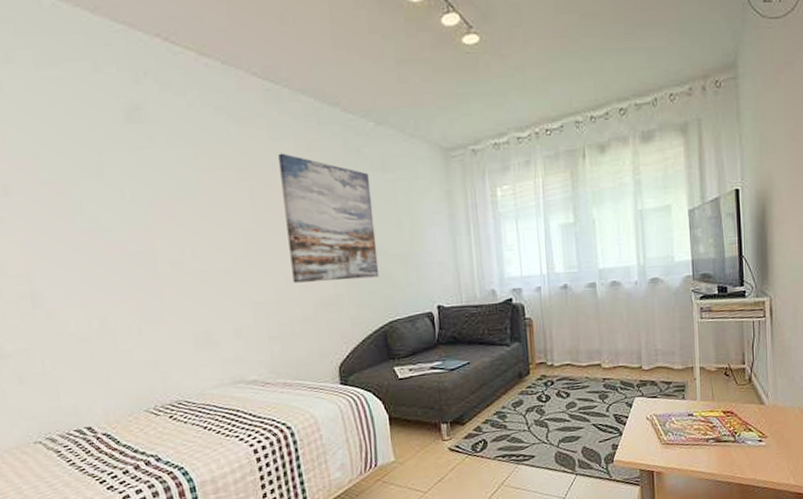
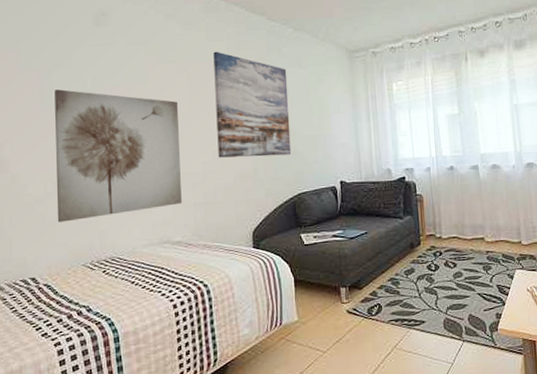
wall art: none [86,205,254,364] -> present [55,89,182,223]

